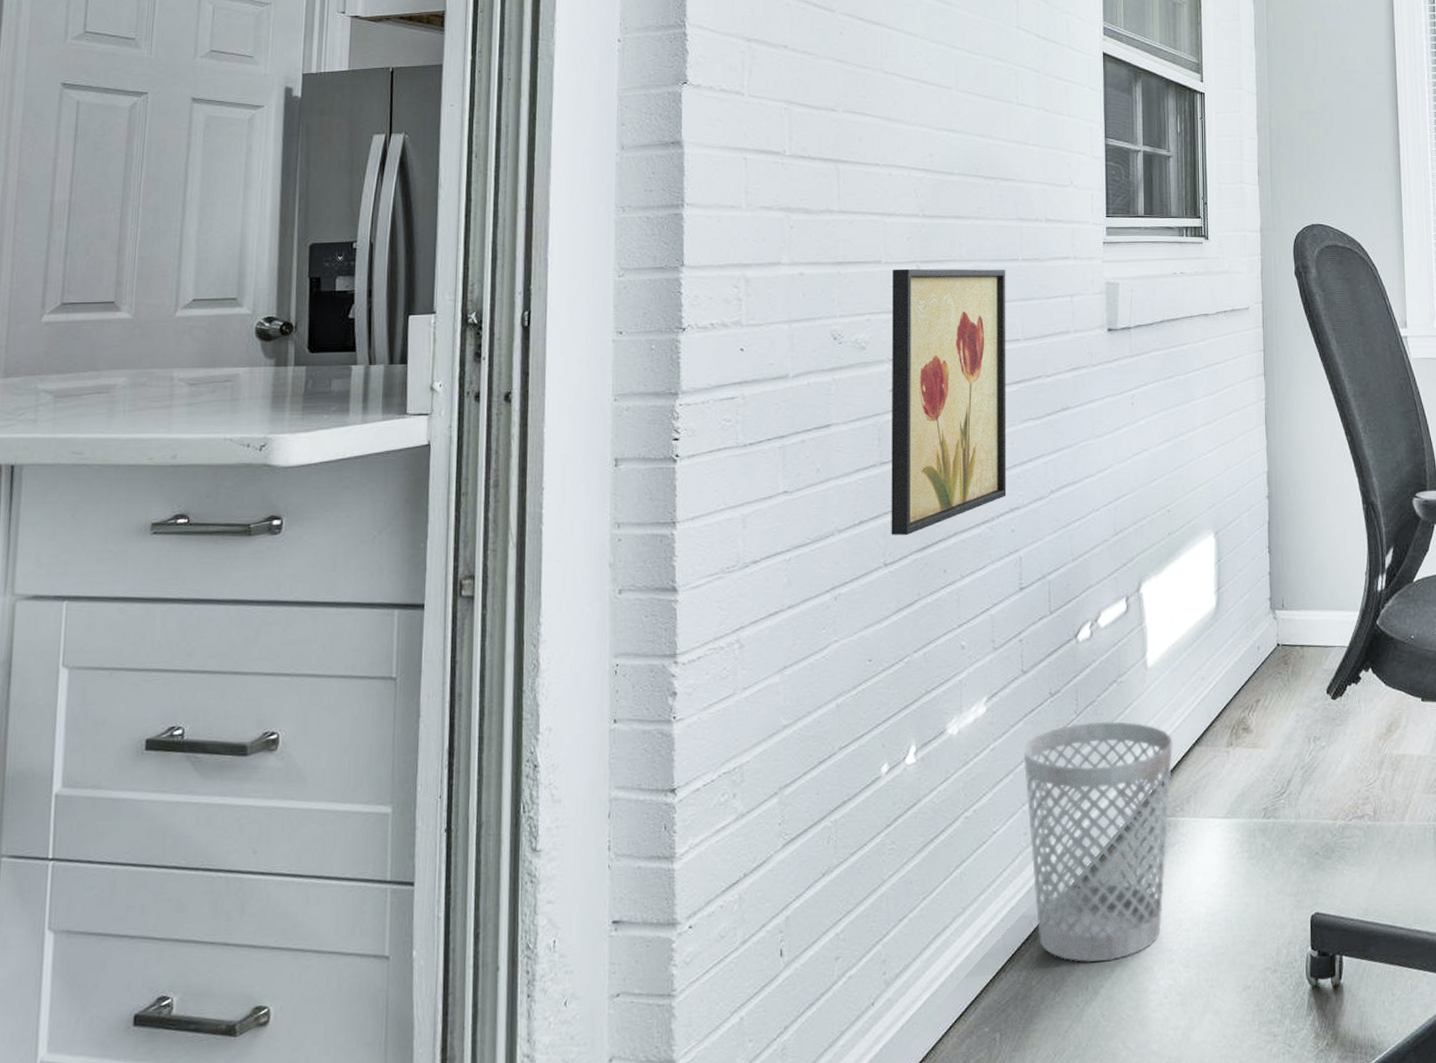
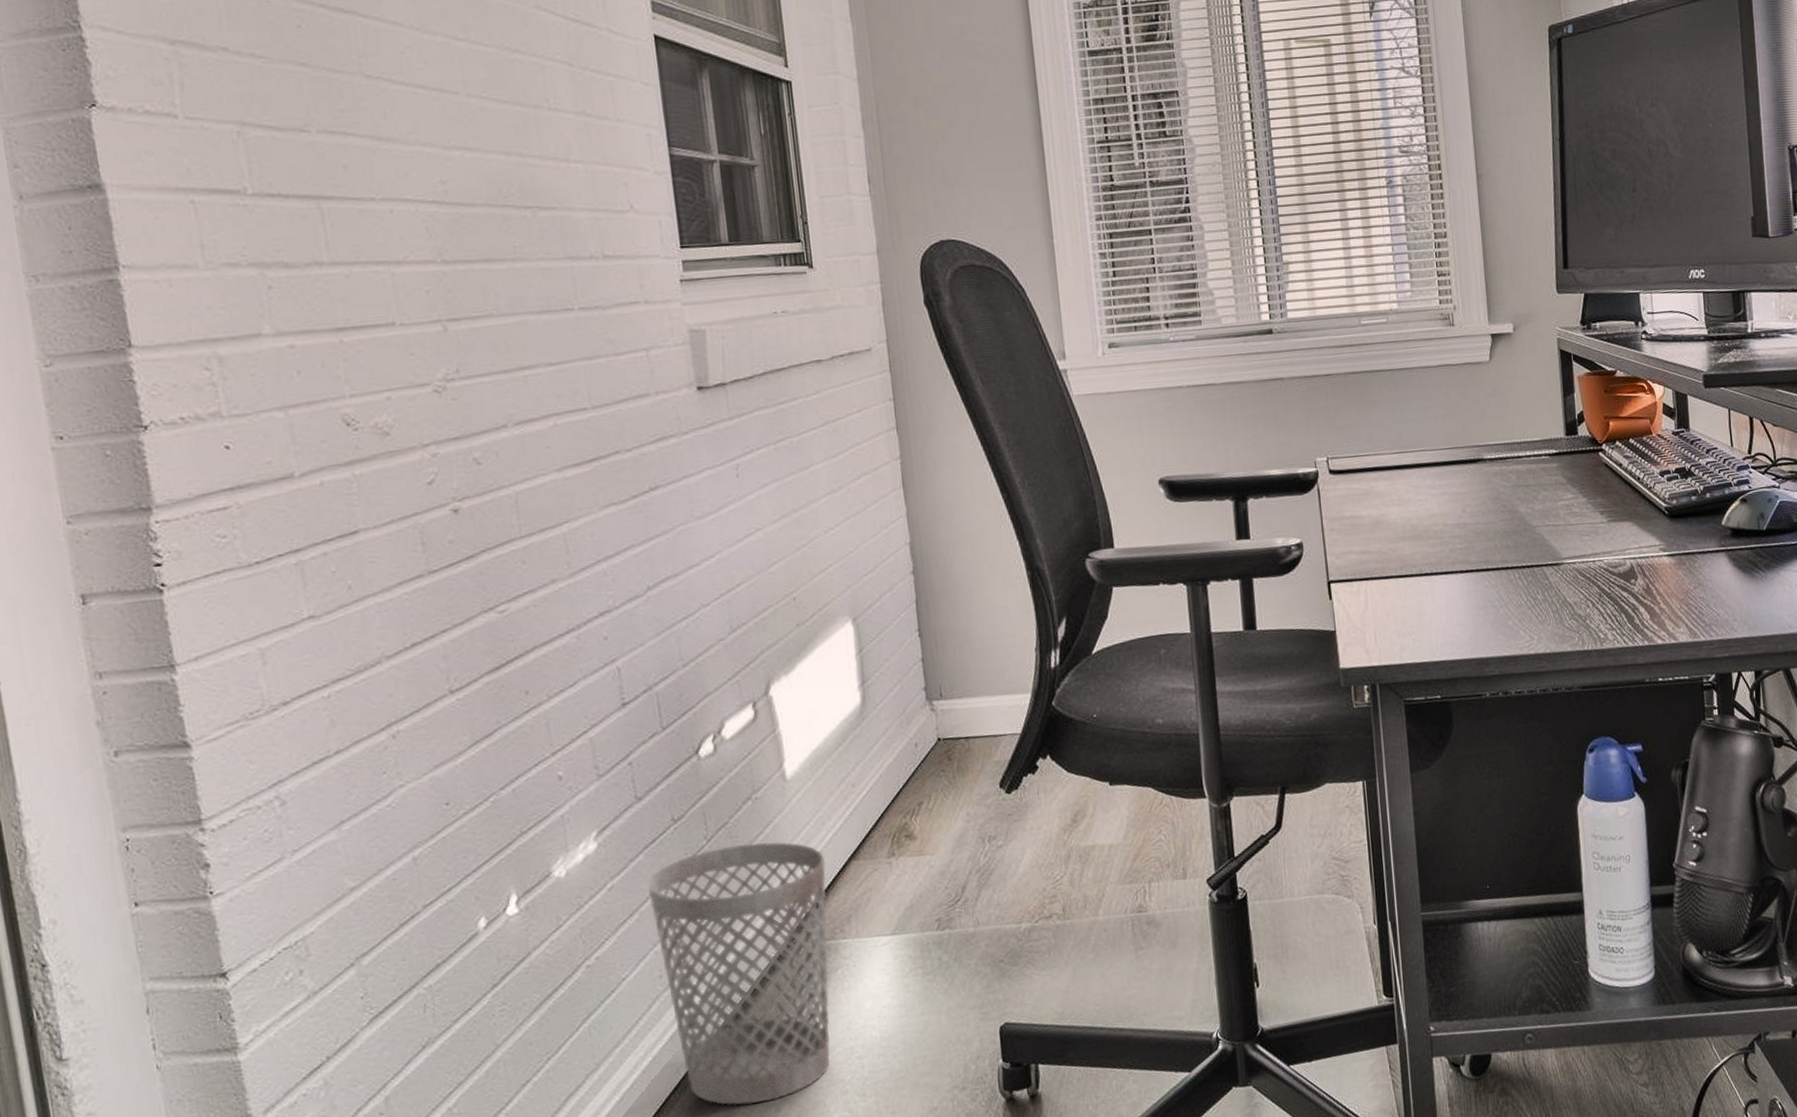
wall art: present [891,268,1007,536] -> none [412,322,593,657]

